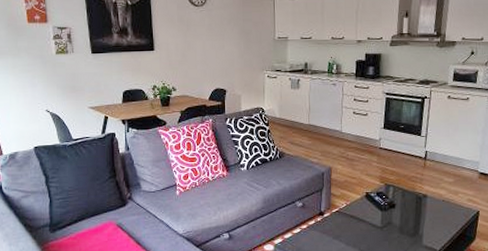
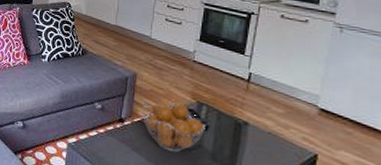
fruit basket: none [338,188,394,233] -> present [142,102,207,153]

